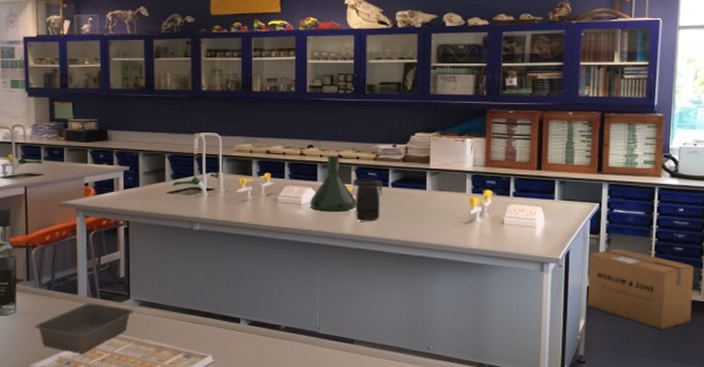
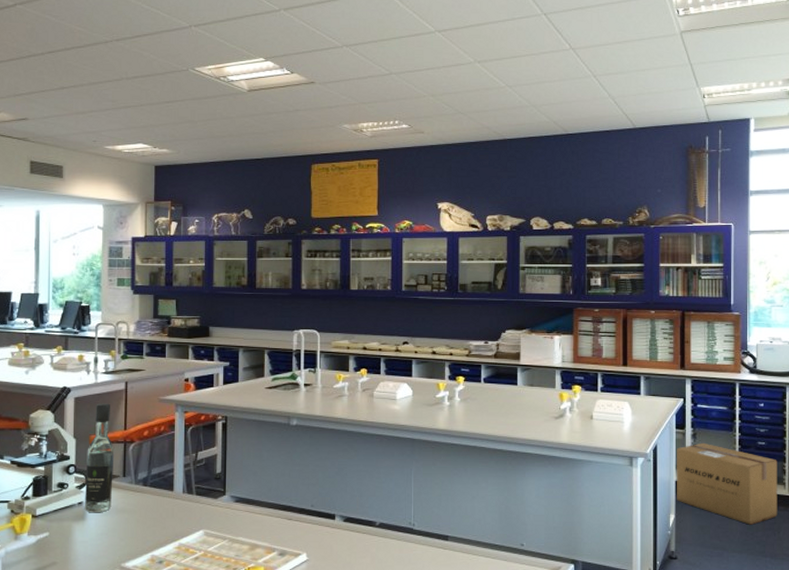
tray: present [35,303,134,354] -> none [128,499,229,552]
flask: present [309,156,356,212] -> none [404,352,450,407]
jar: present [353,177,383,223] -> none [446,373,476,418]

